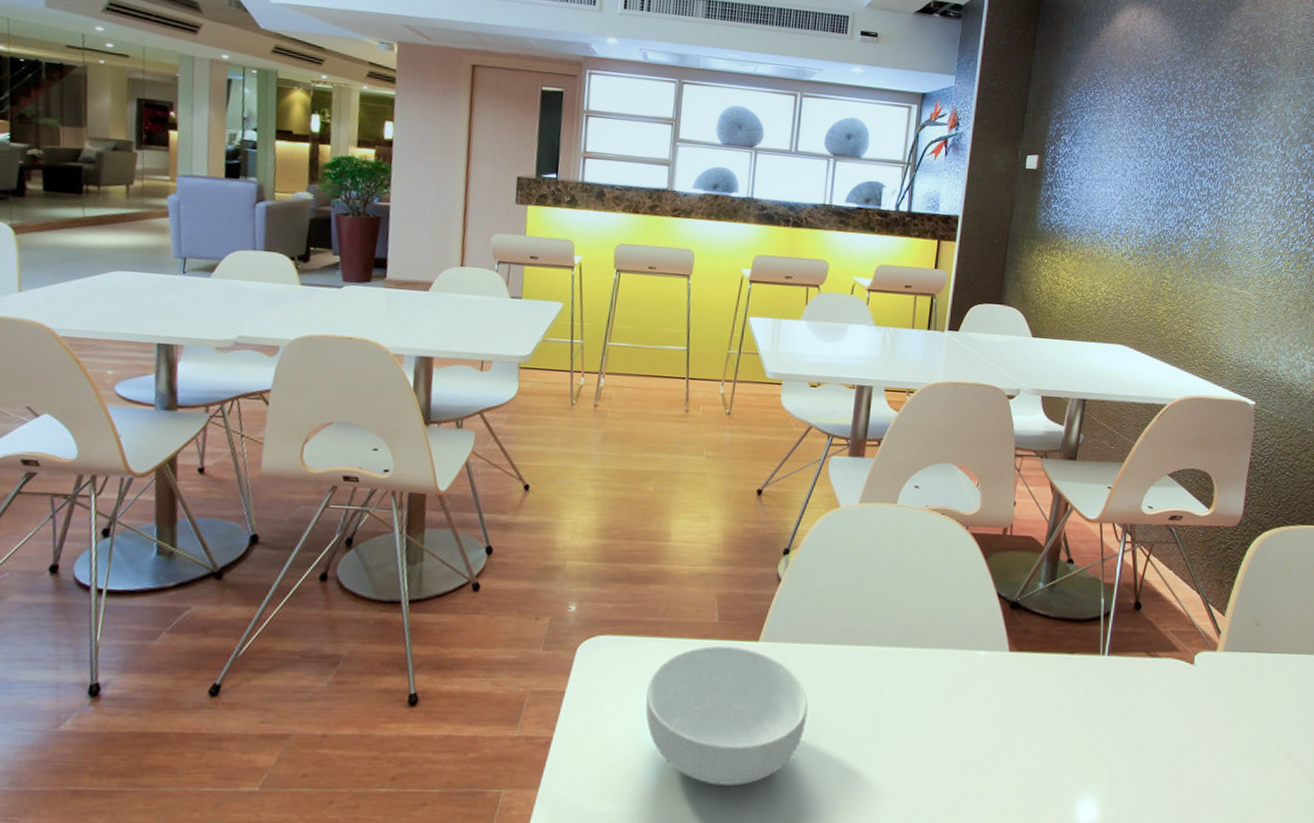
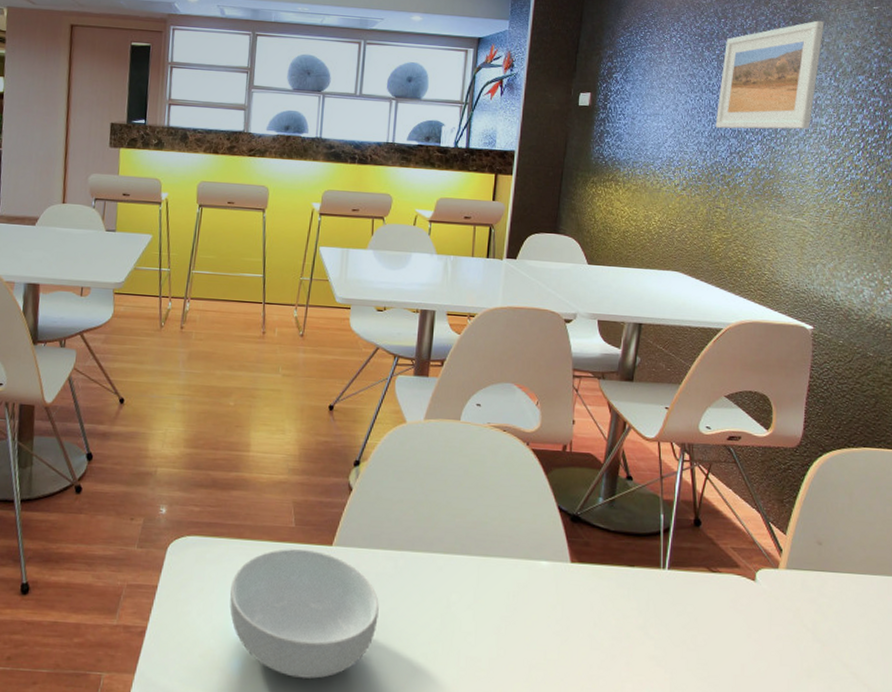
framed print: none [1163,85,1273,199] -> present [715,20,825,130]

